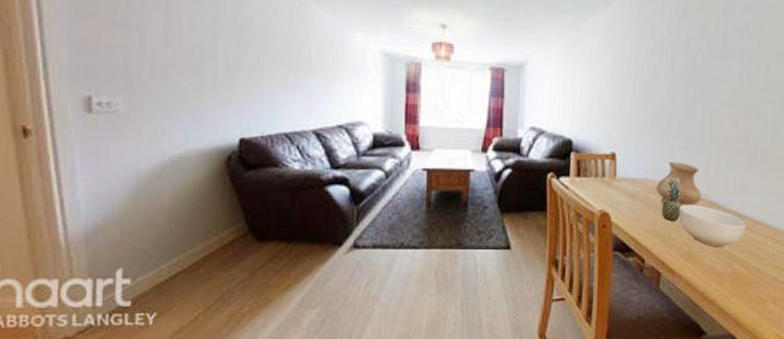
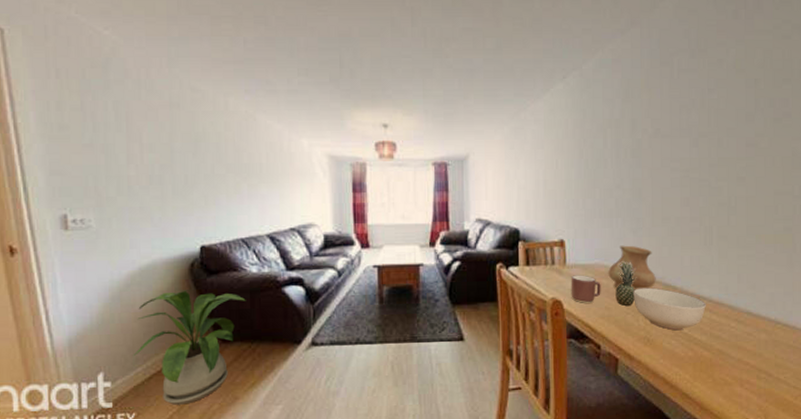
house plant: none [157,185,286,306] -> present [133,291,246,405]
mug: none [619,188,649,217] -> present [571,275,601,303]

